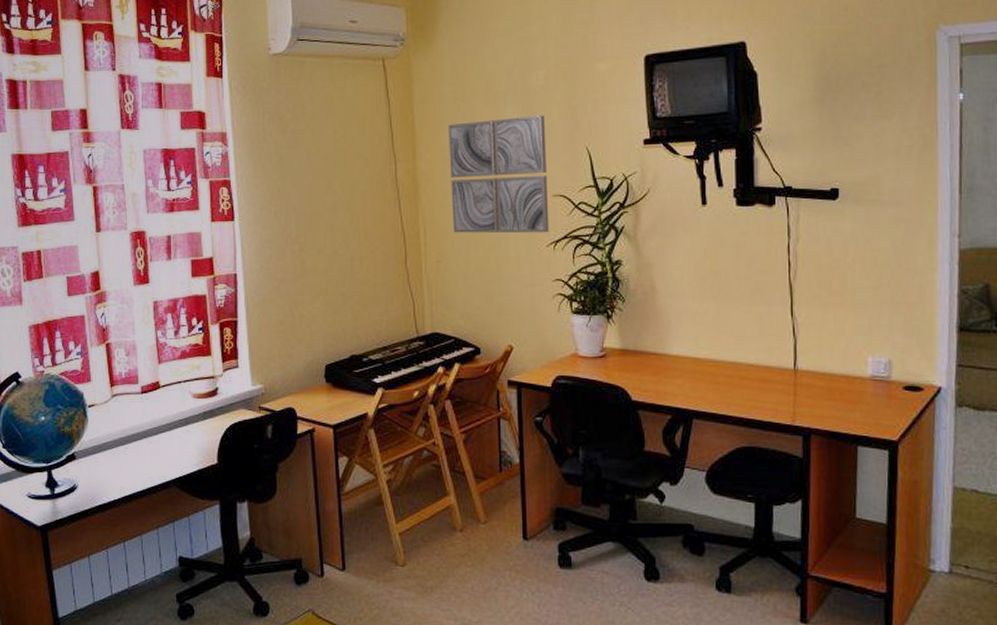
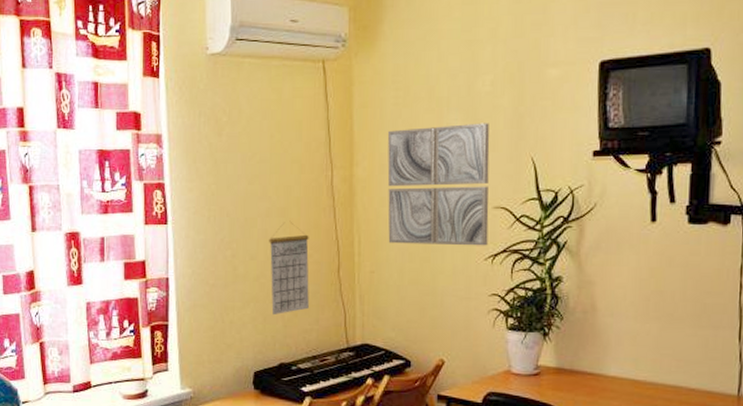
calendar: none [336,214,378,308] -> present [269,221,309,316]

